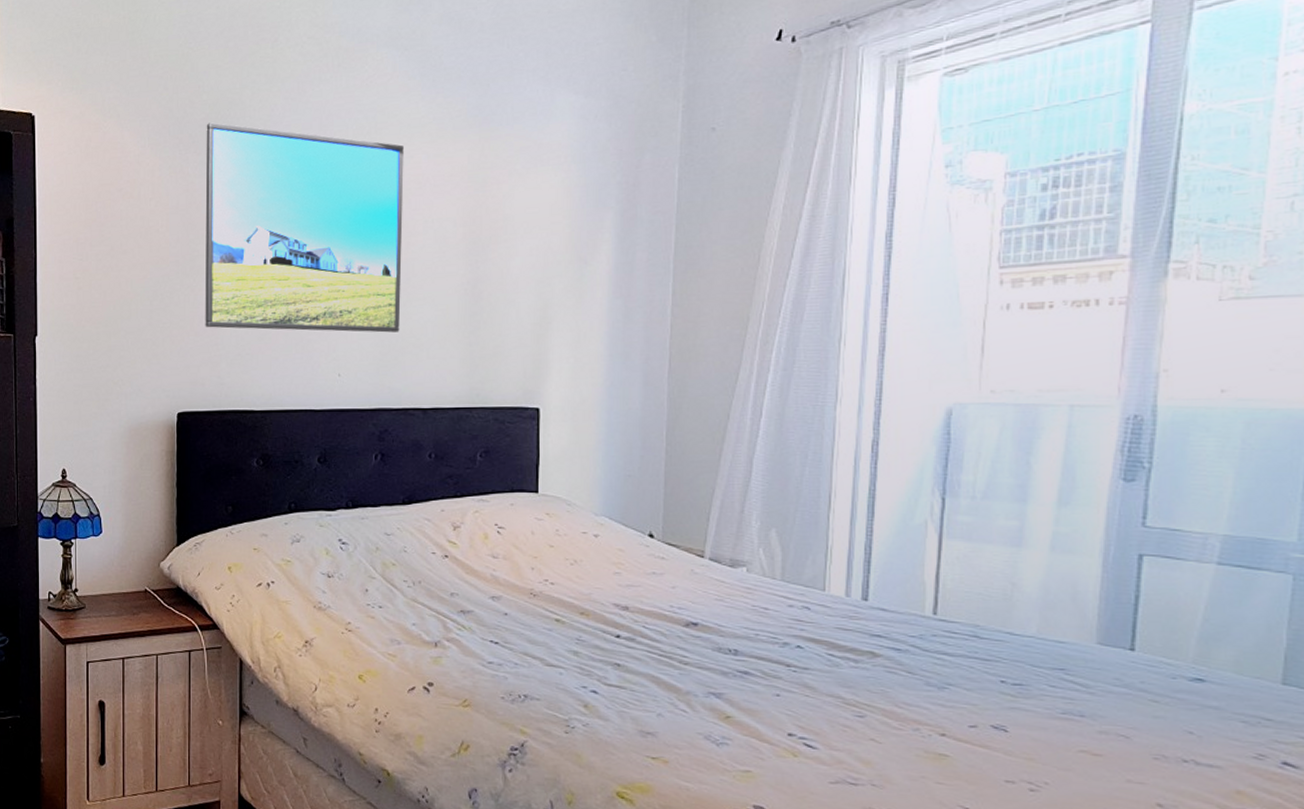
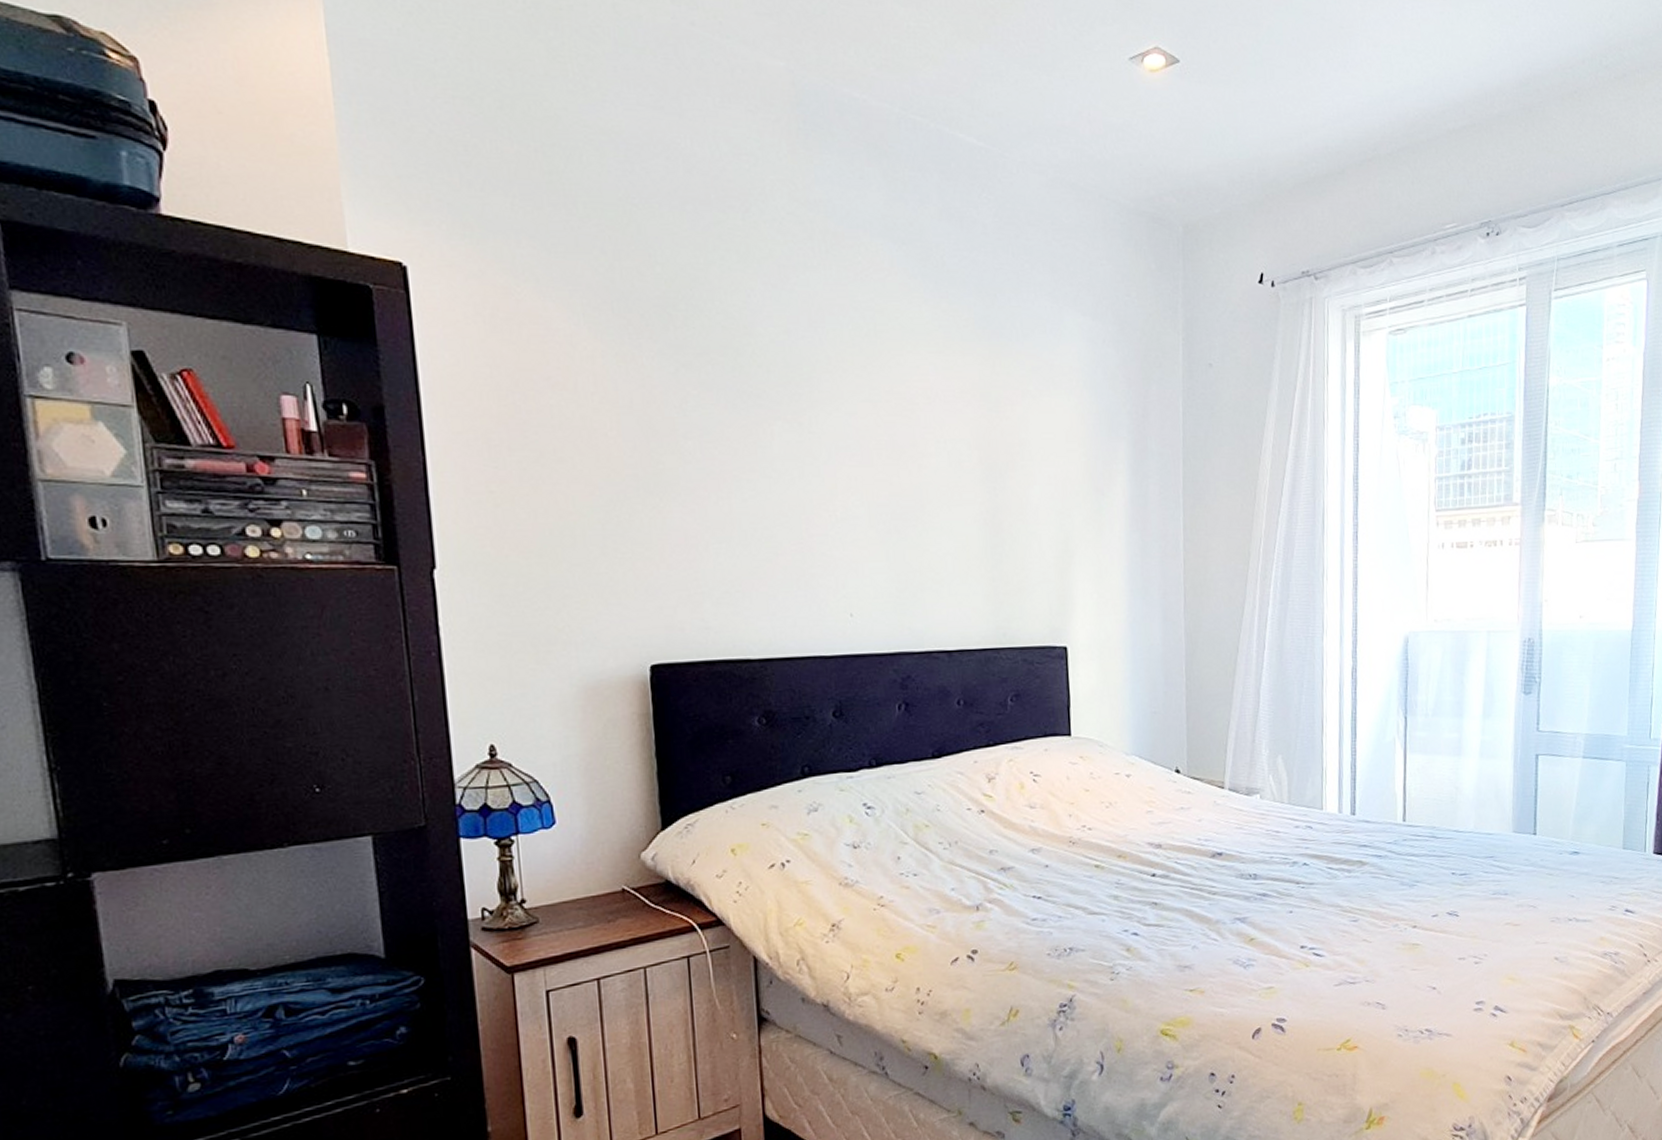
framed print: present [205,122,404,333] -> none [663,303,917,566]

